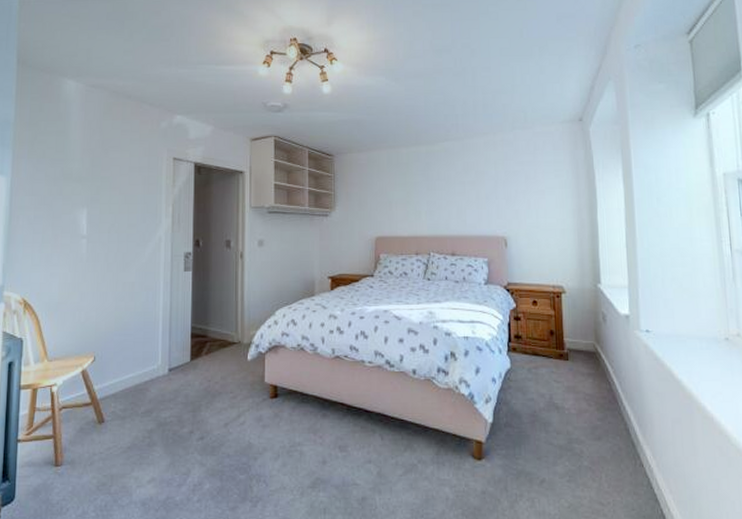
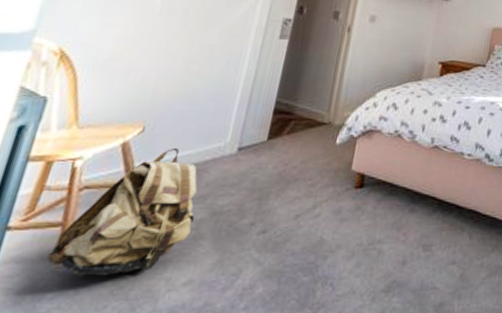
backpack: none [48,372,147,476] -> present [47,147,198,276]

